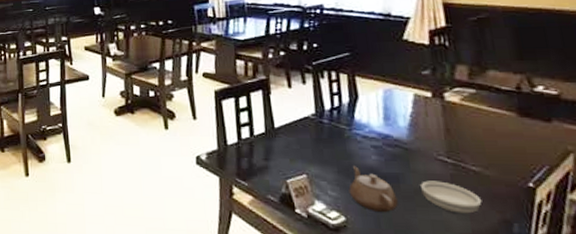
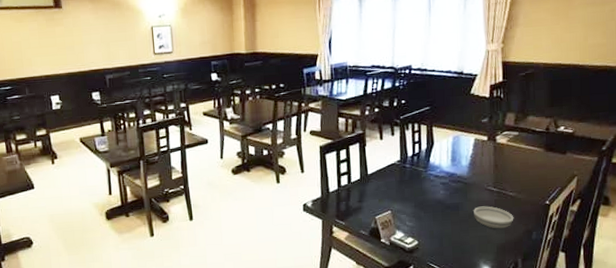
teapot: present [348,166,398,213] -> none [422,200,457,235]

